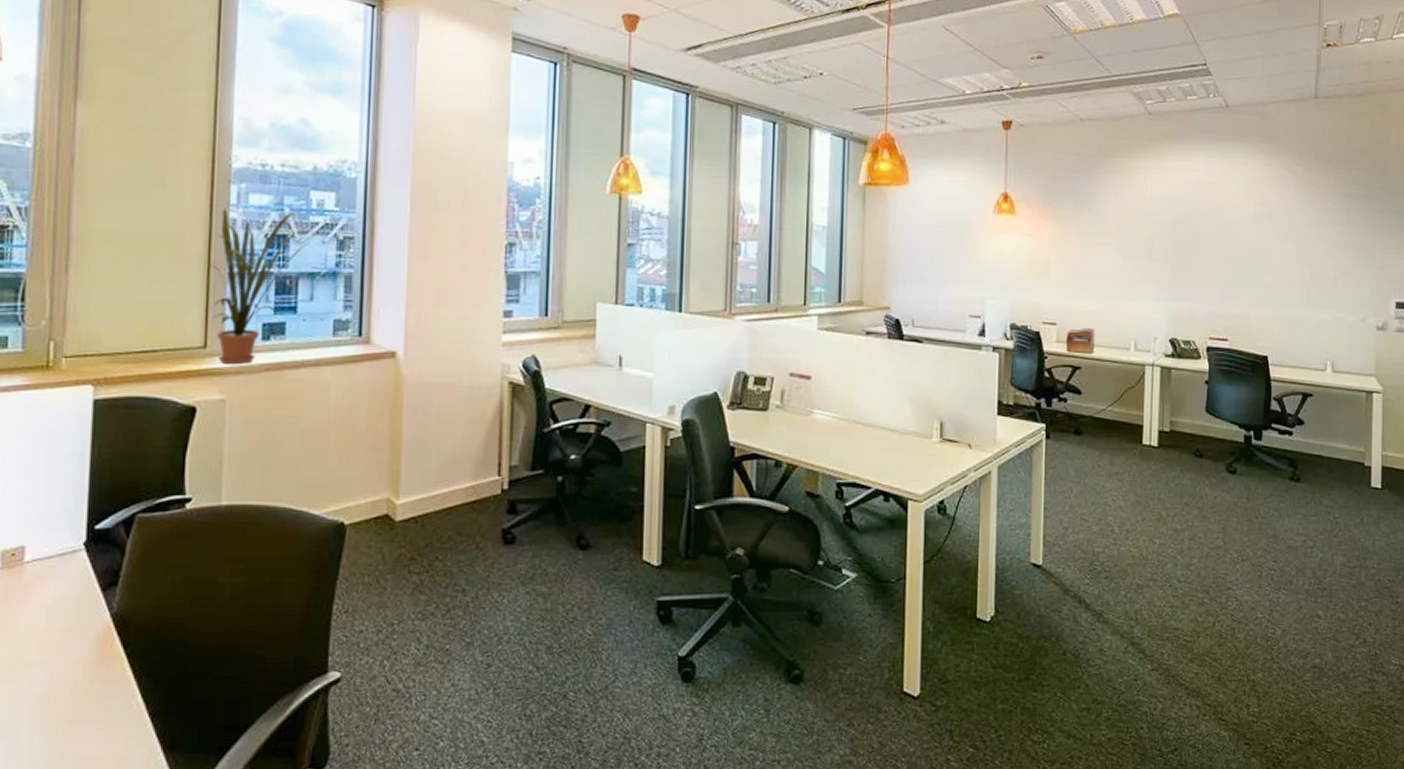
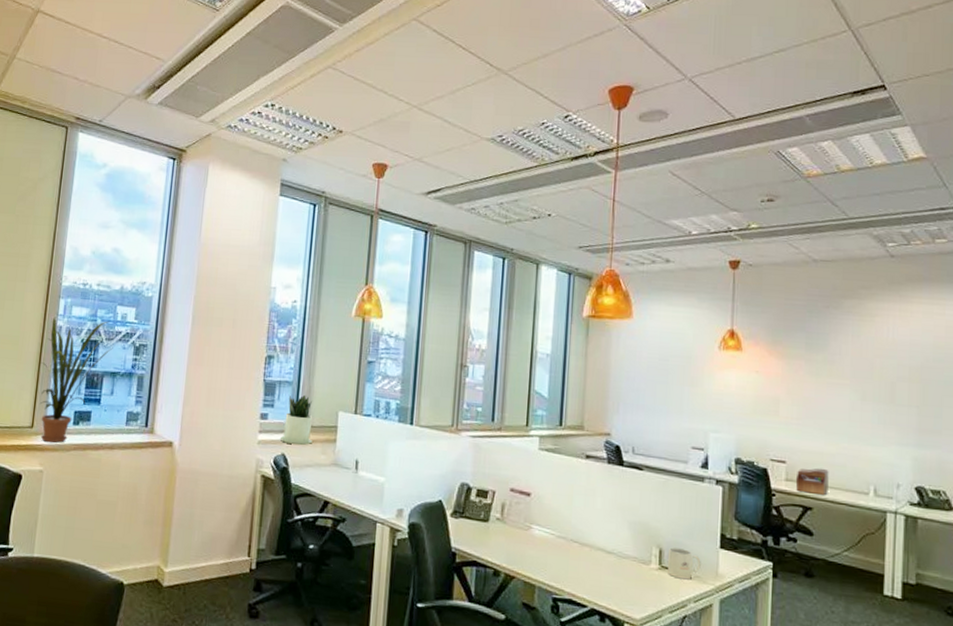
planter: none [528,286,568,345] -> present [279,394,313,446]
mug: none [948,419,980,450] -> present [667,547,701,580]

